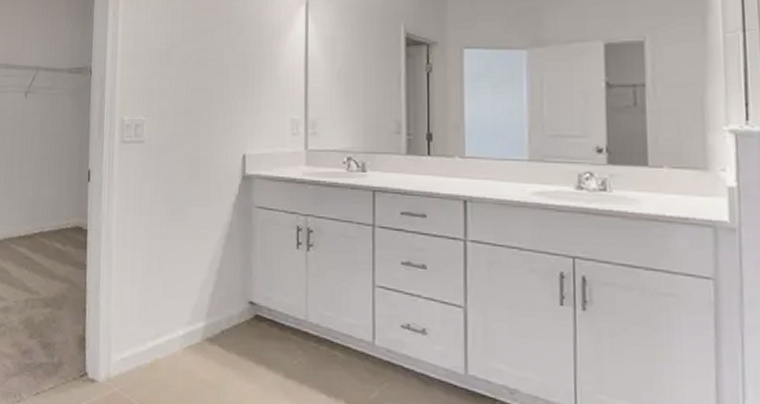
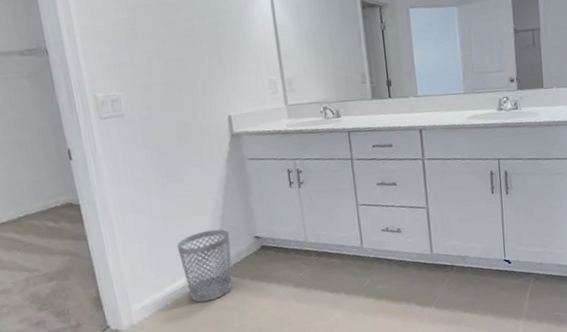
wastebasket: none [167,283,223,371] -> present [176,229,233,303]

